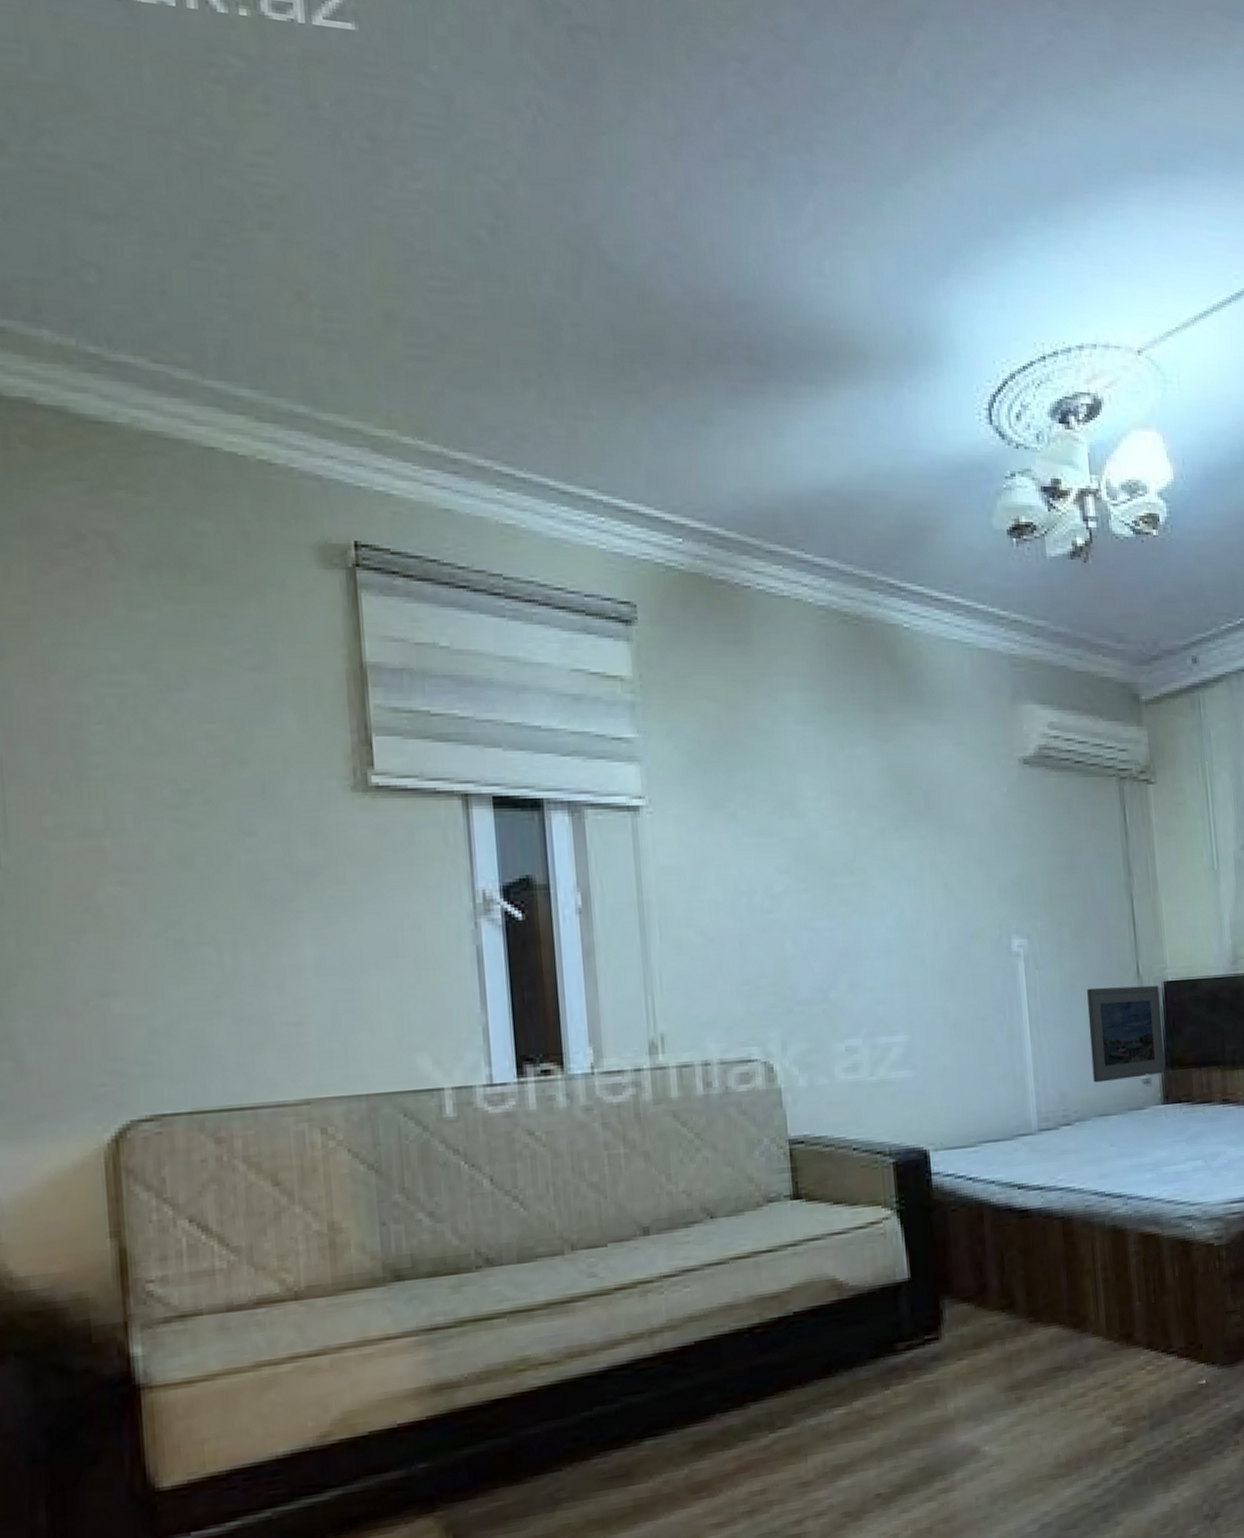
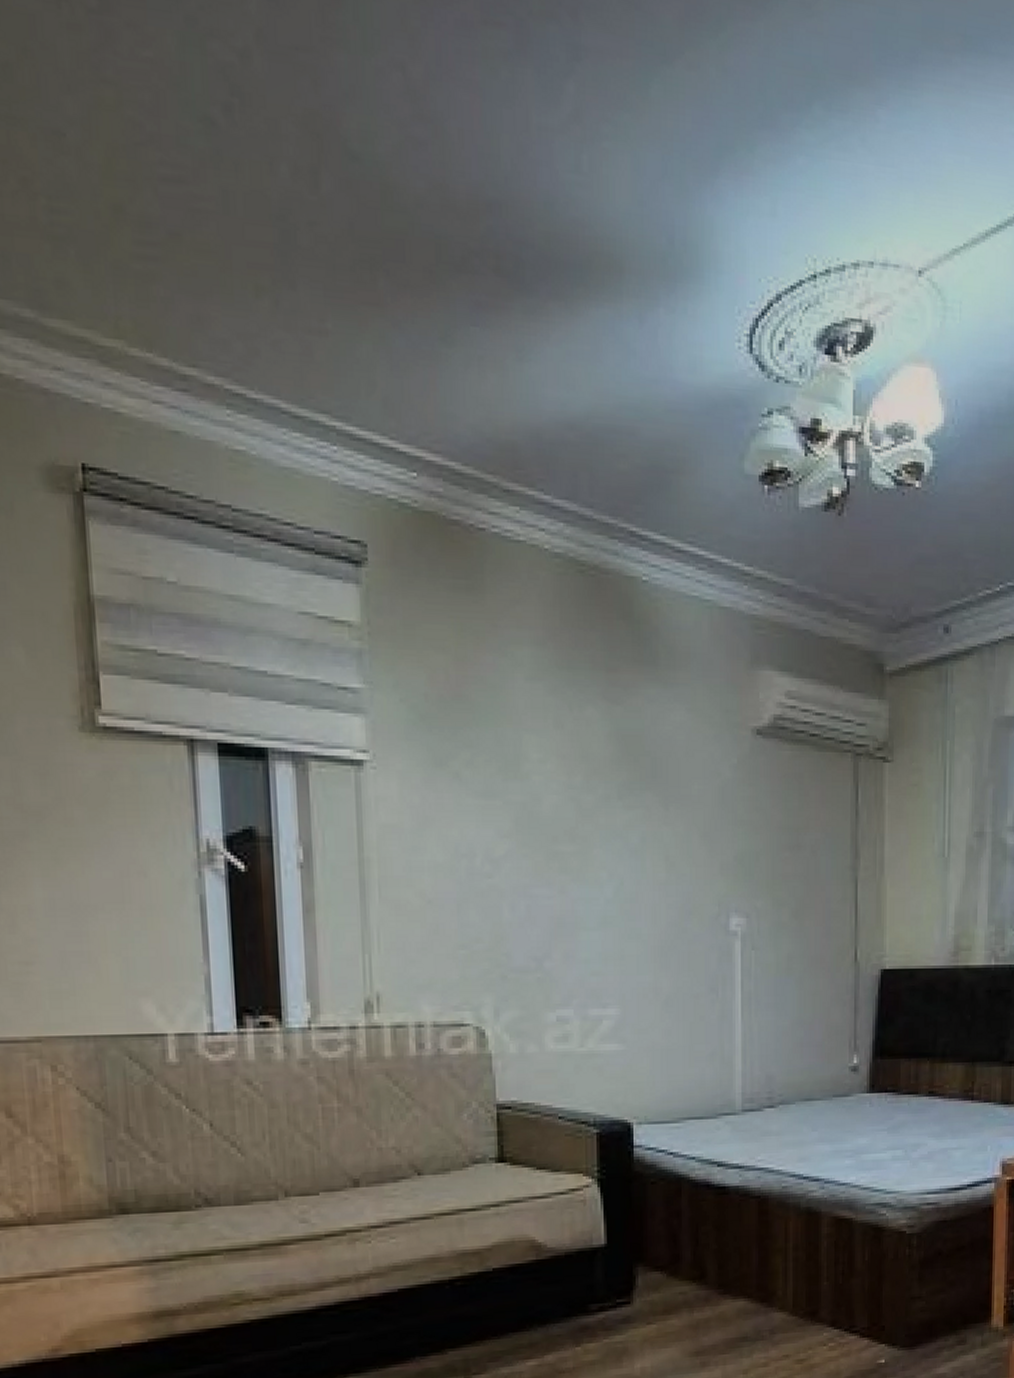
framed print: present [1087,985,1165,1083] -> none [801,971,876,1068]

